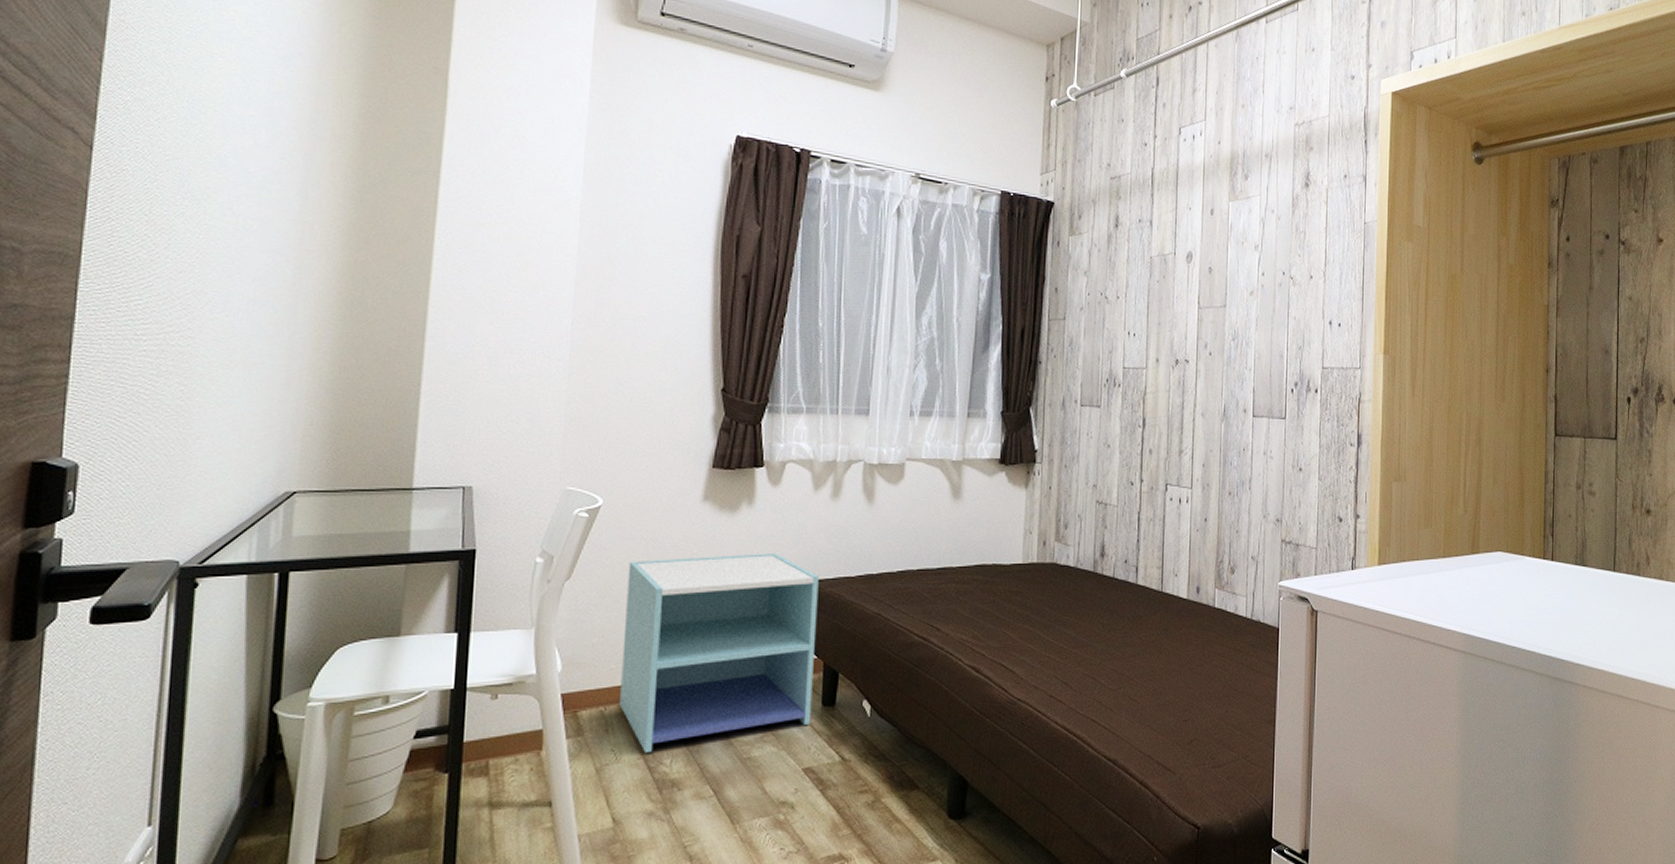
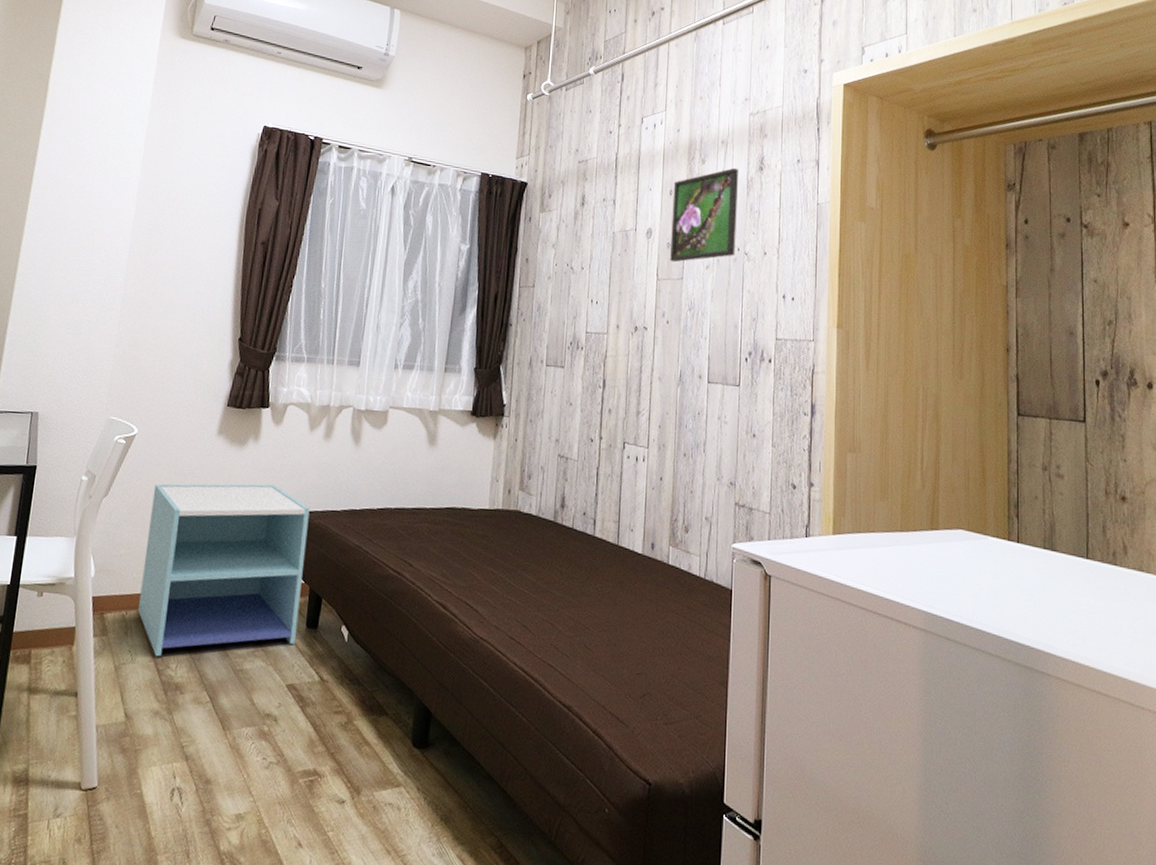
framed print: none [1212,184,1283,289] -> present [670,167,738,263]

